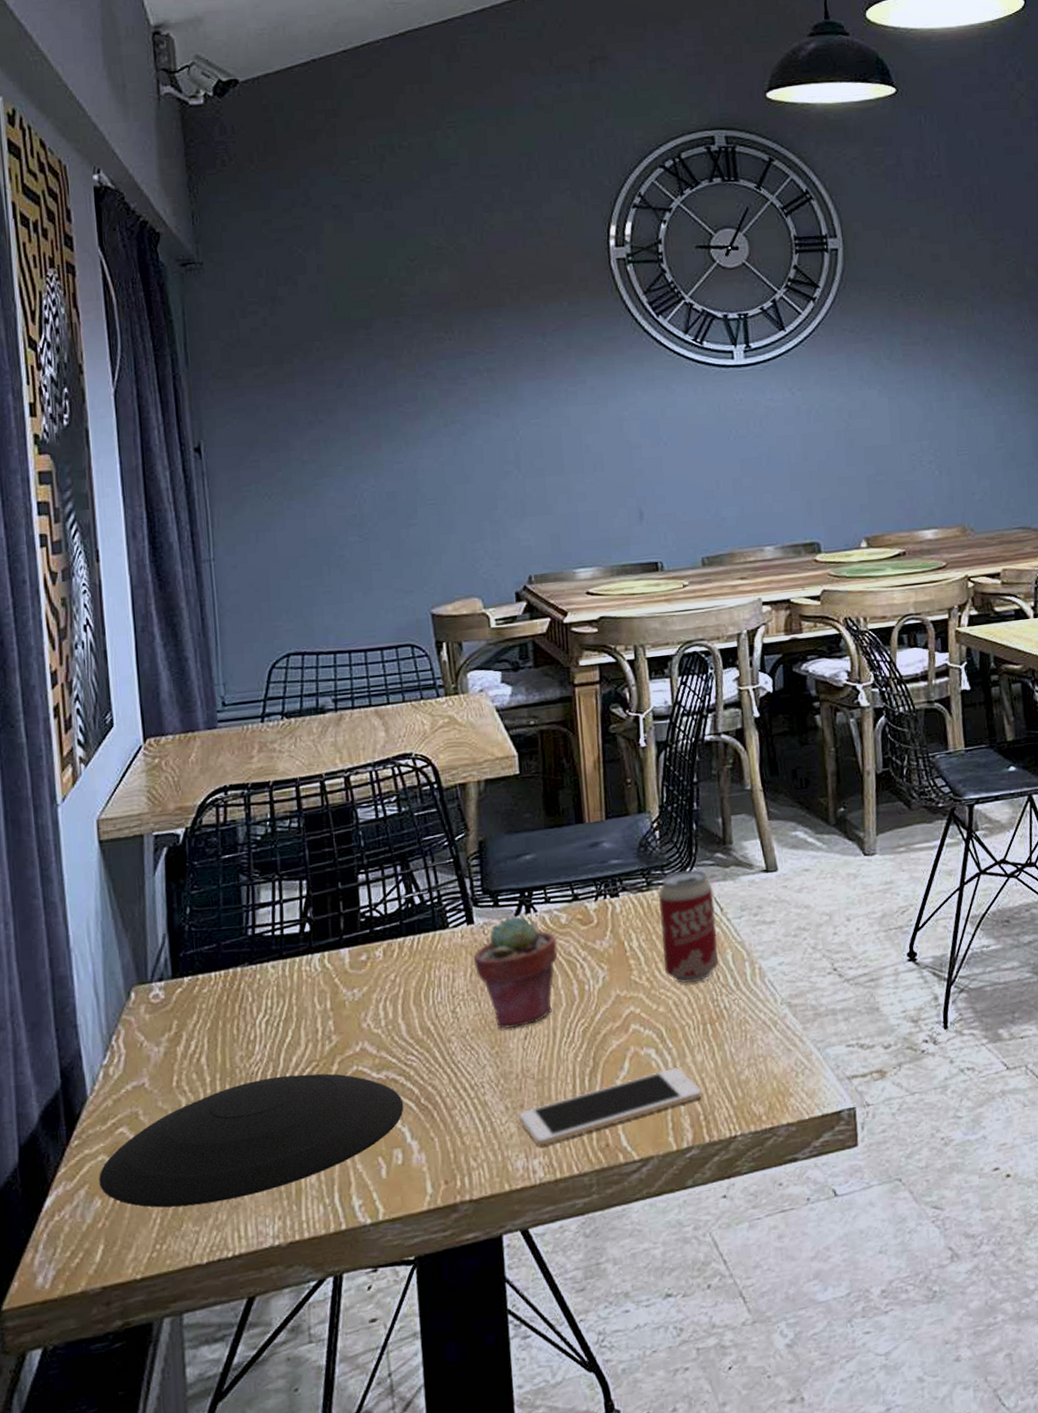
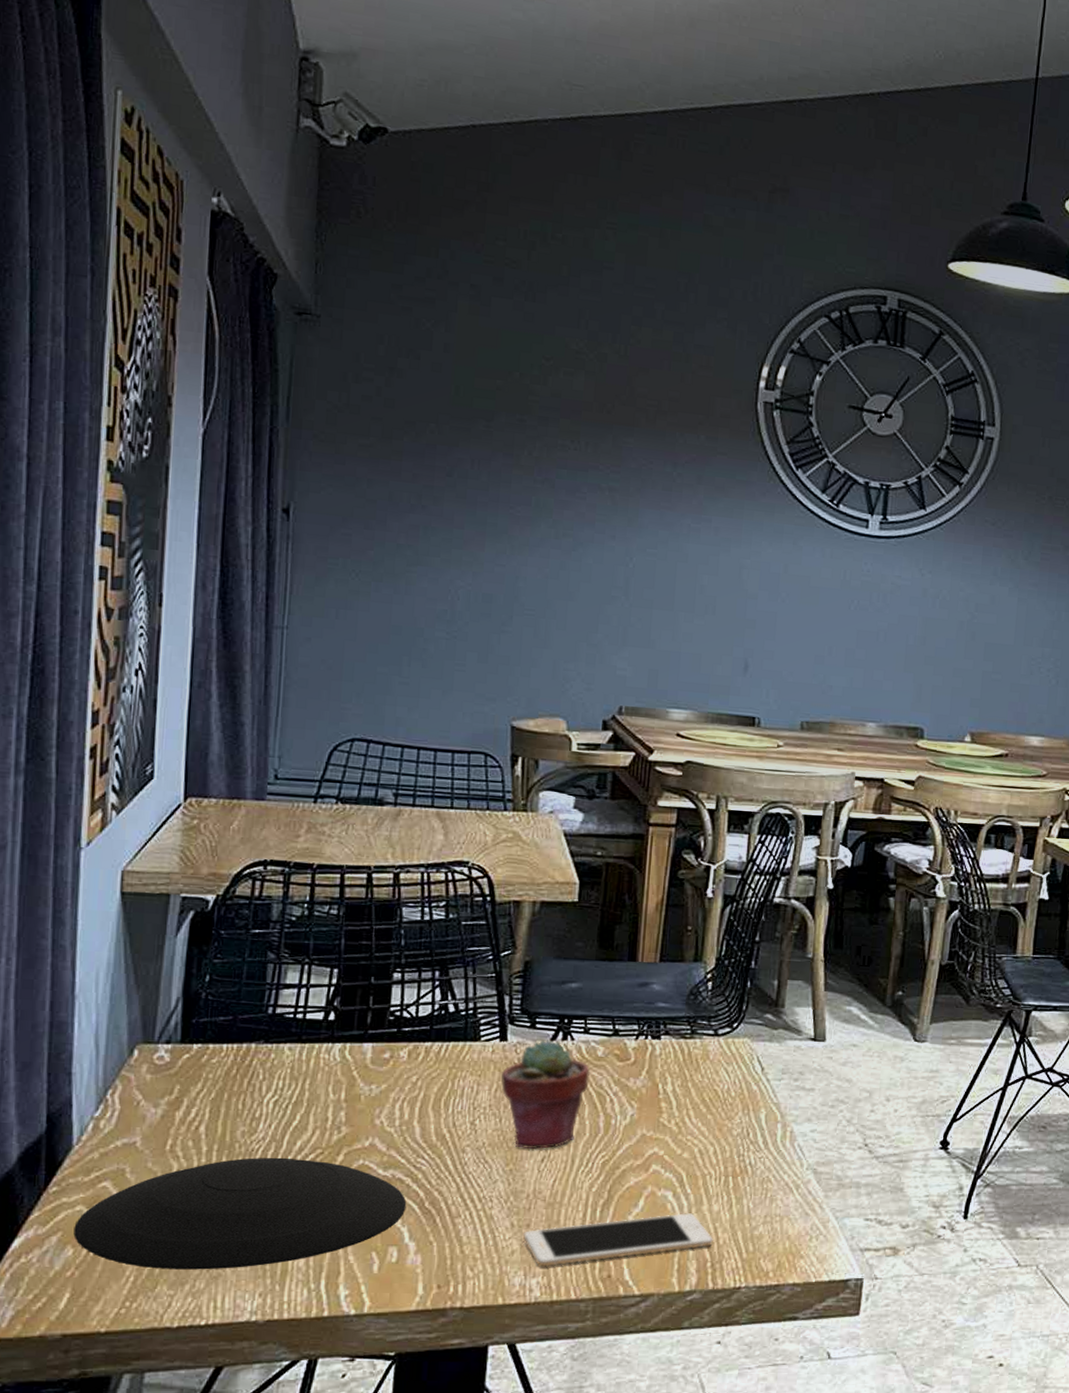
beverage can: present [659,870,719,983] -> none [696,1025,757,1134]

